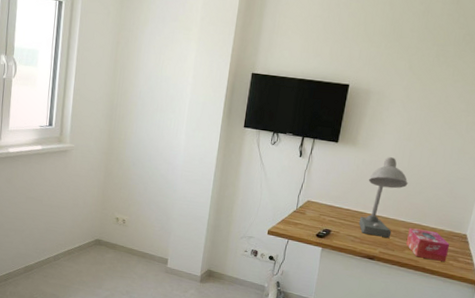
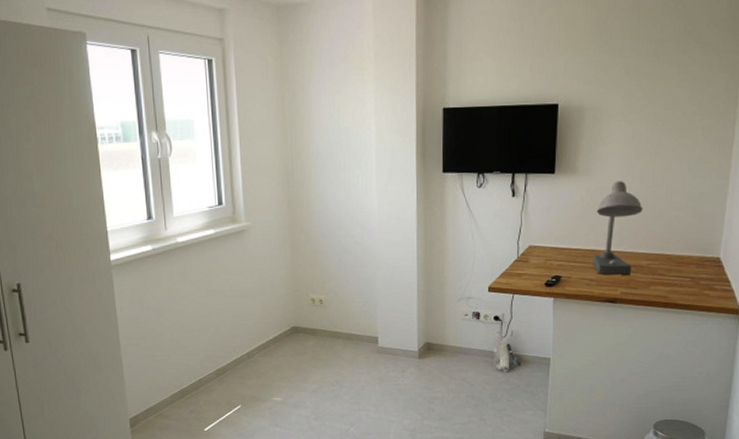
tissue box: present [405,228,450,262] -> none [650,259,702,293]

